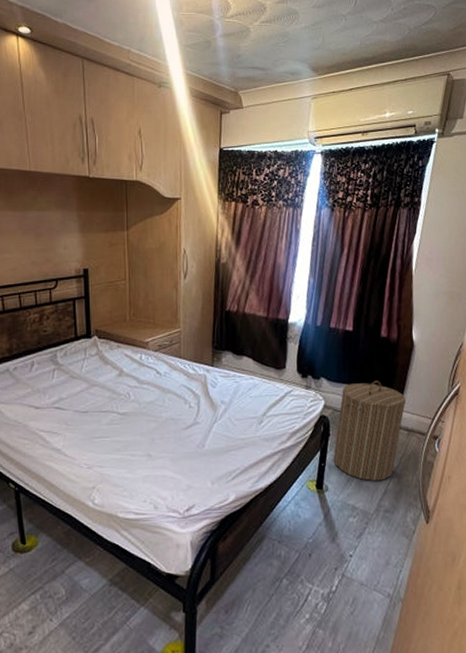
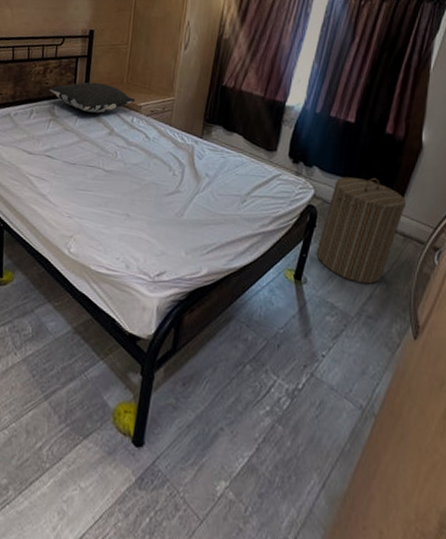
pillow: none [47,323,142,356] -> present [48,82,136,113]

